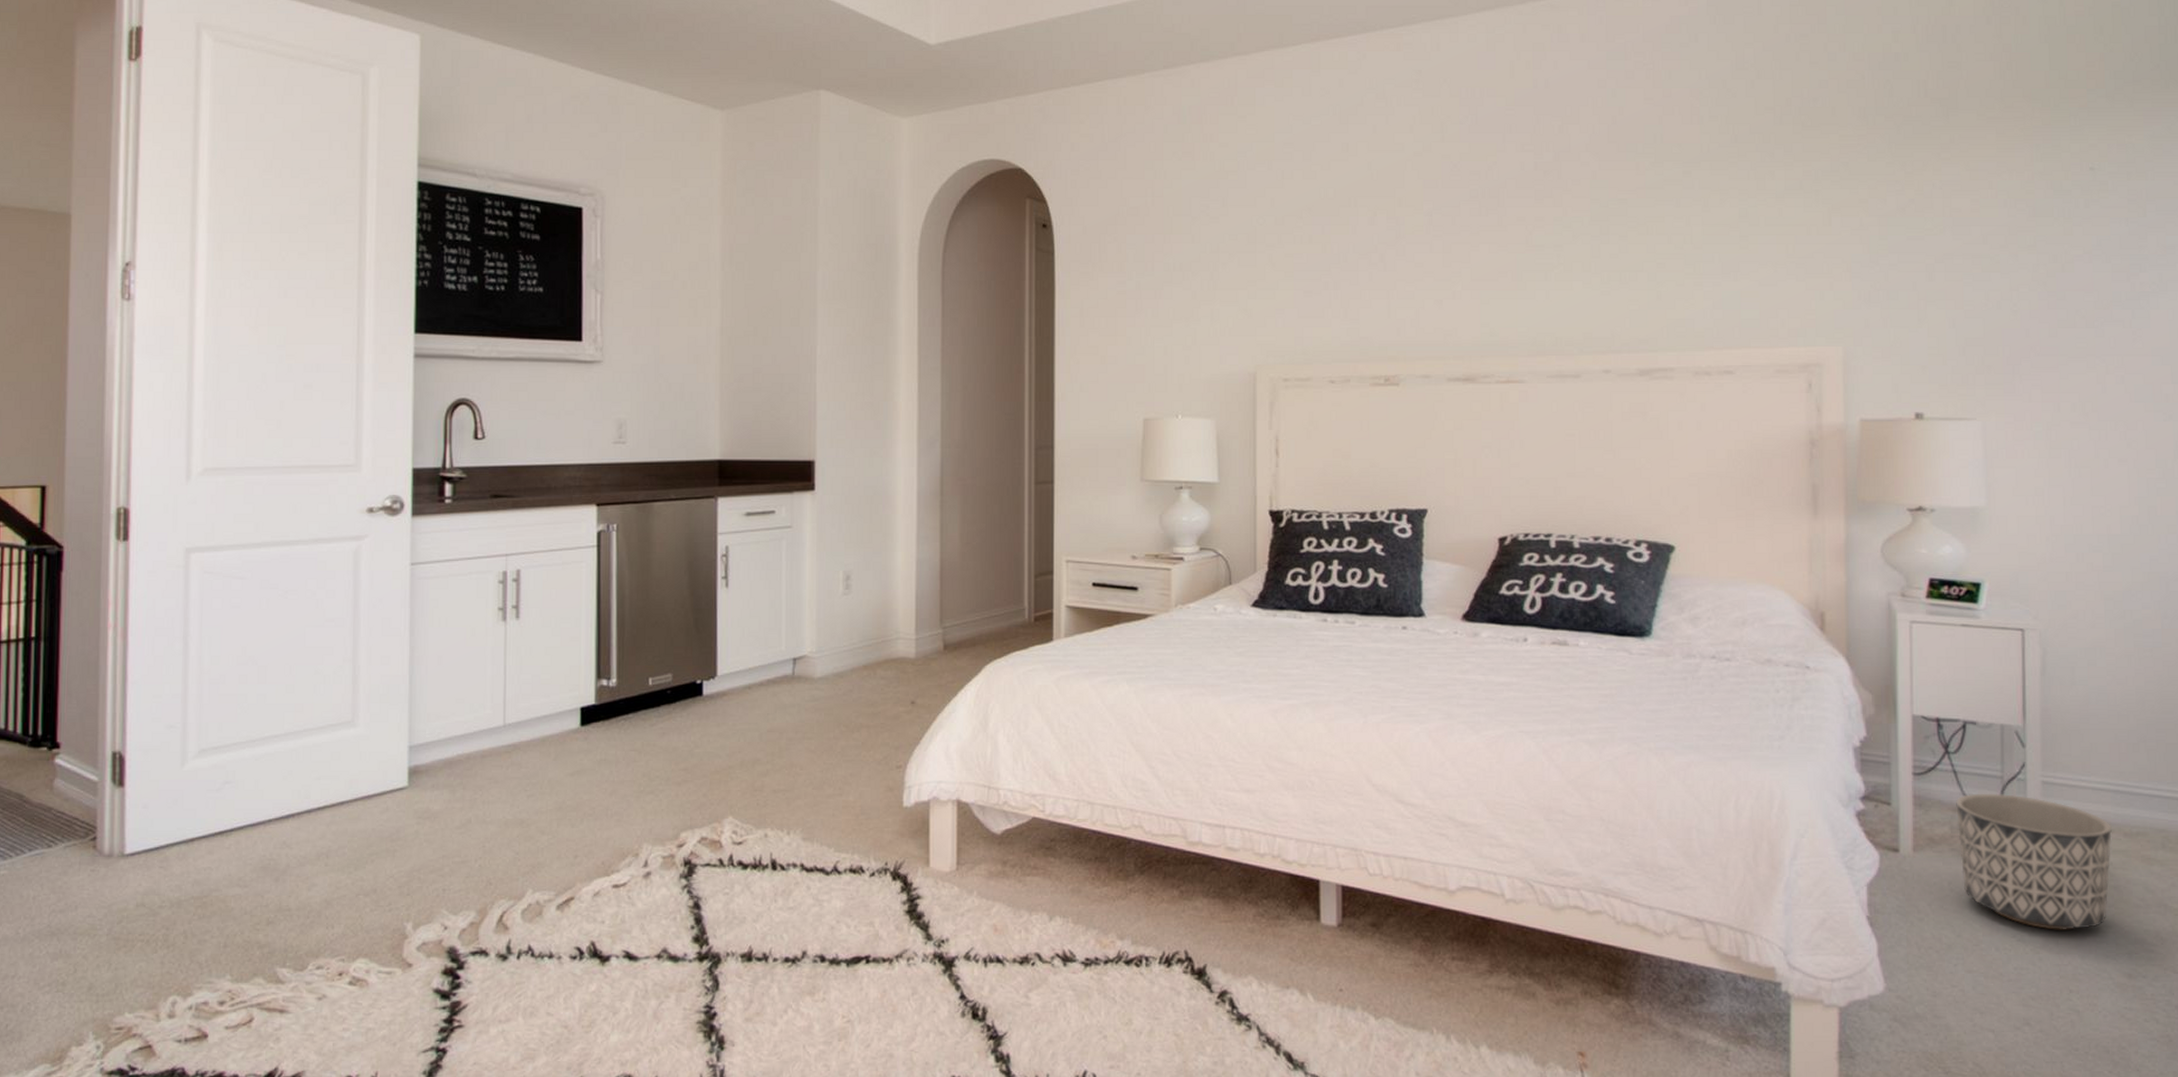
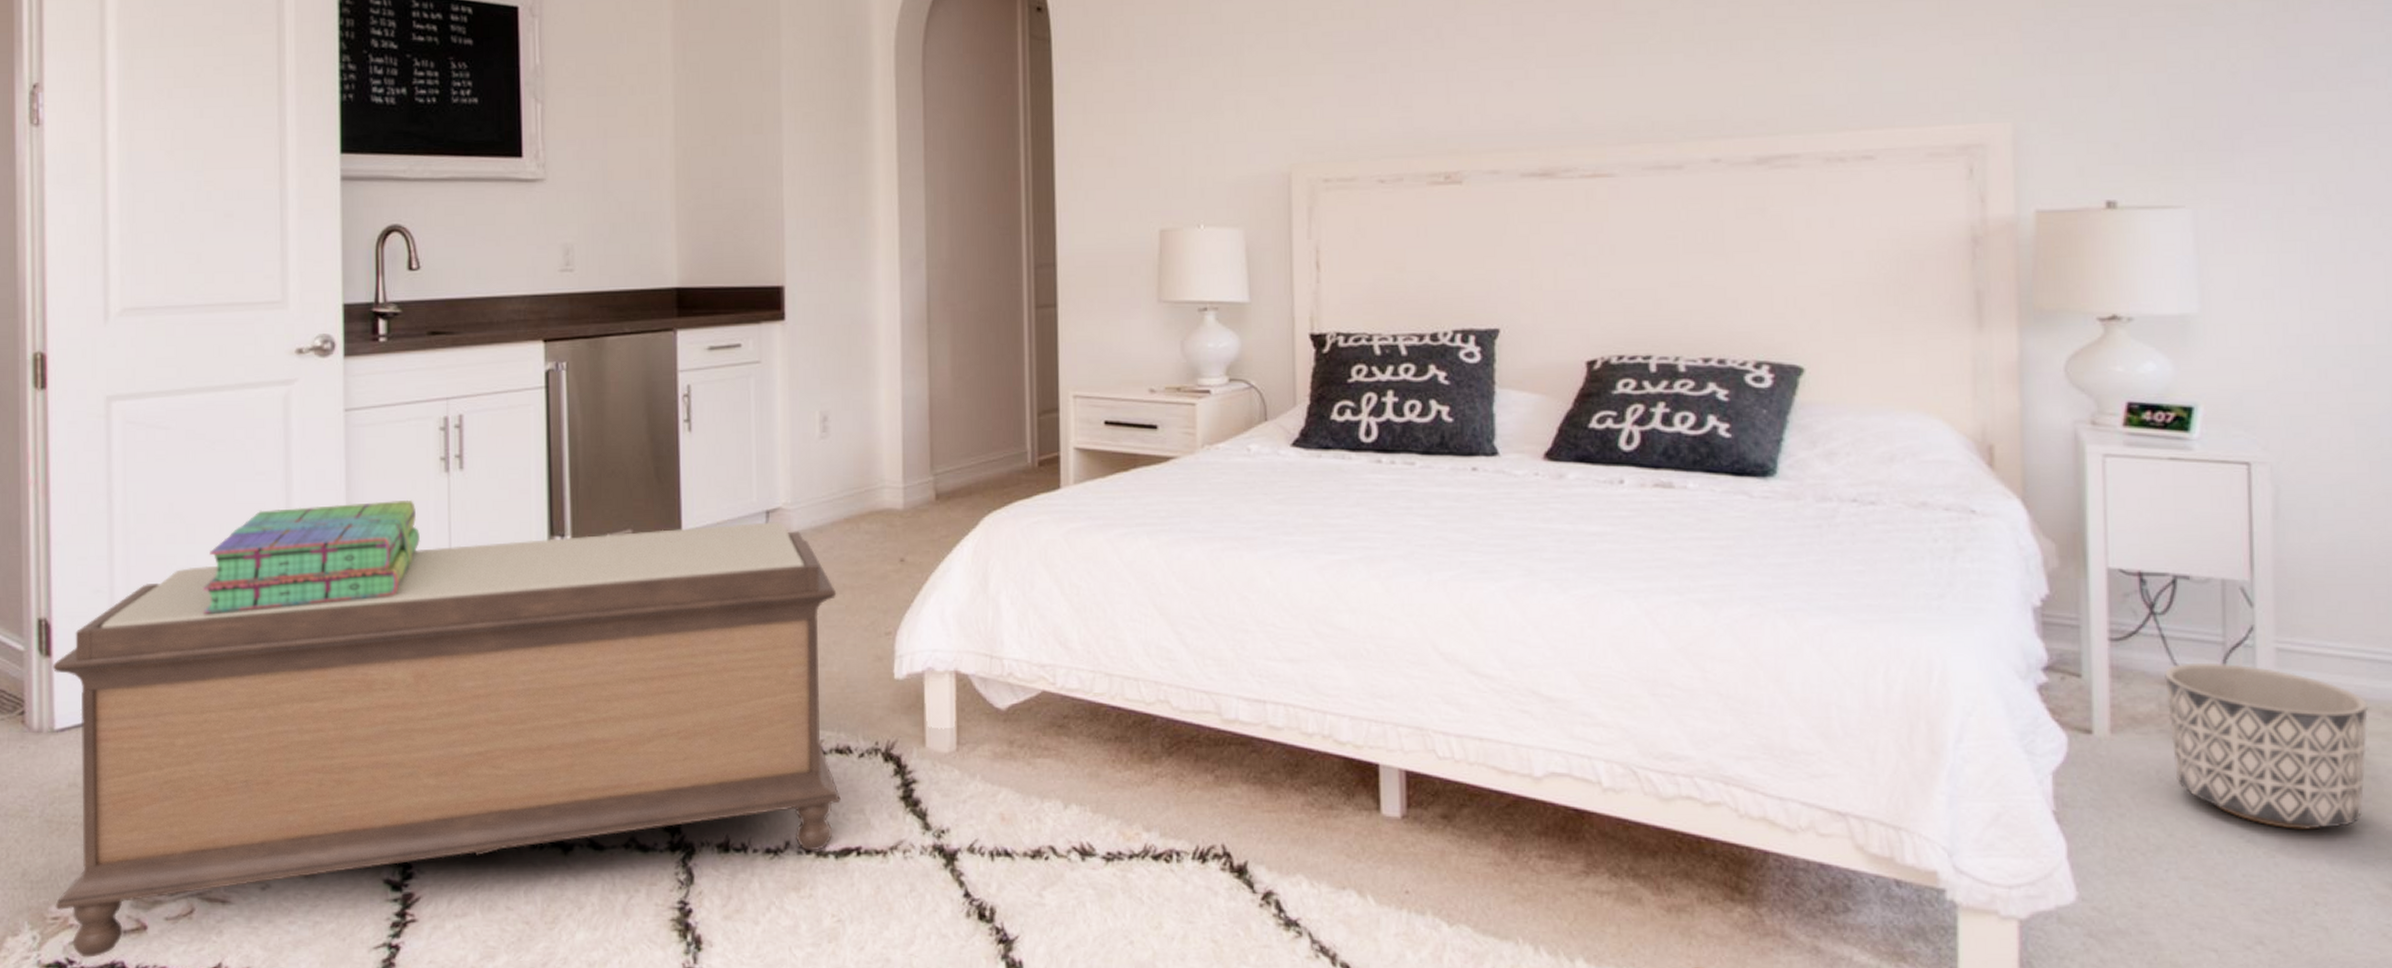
bench: none [119,668,854,1065] -> present [53,522,841,958]
stack of books: none [272,645,478,749] -> present [204,499,421,615]

